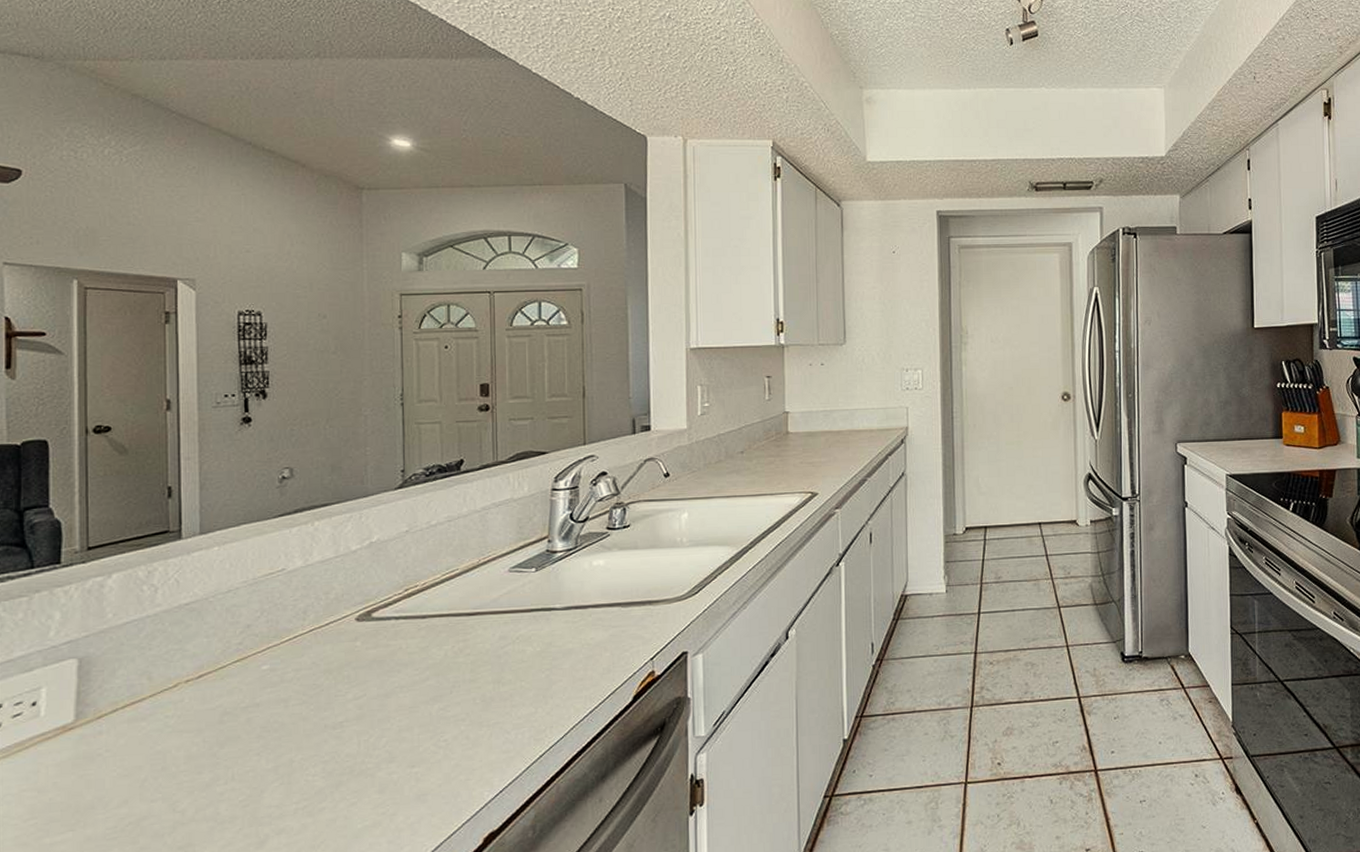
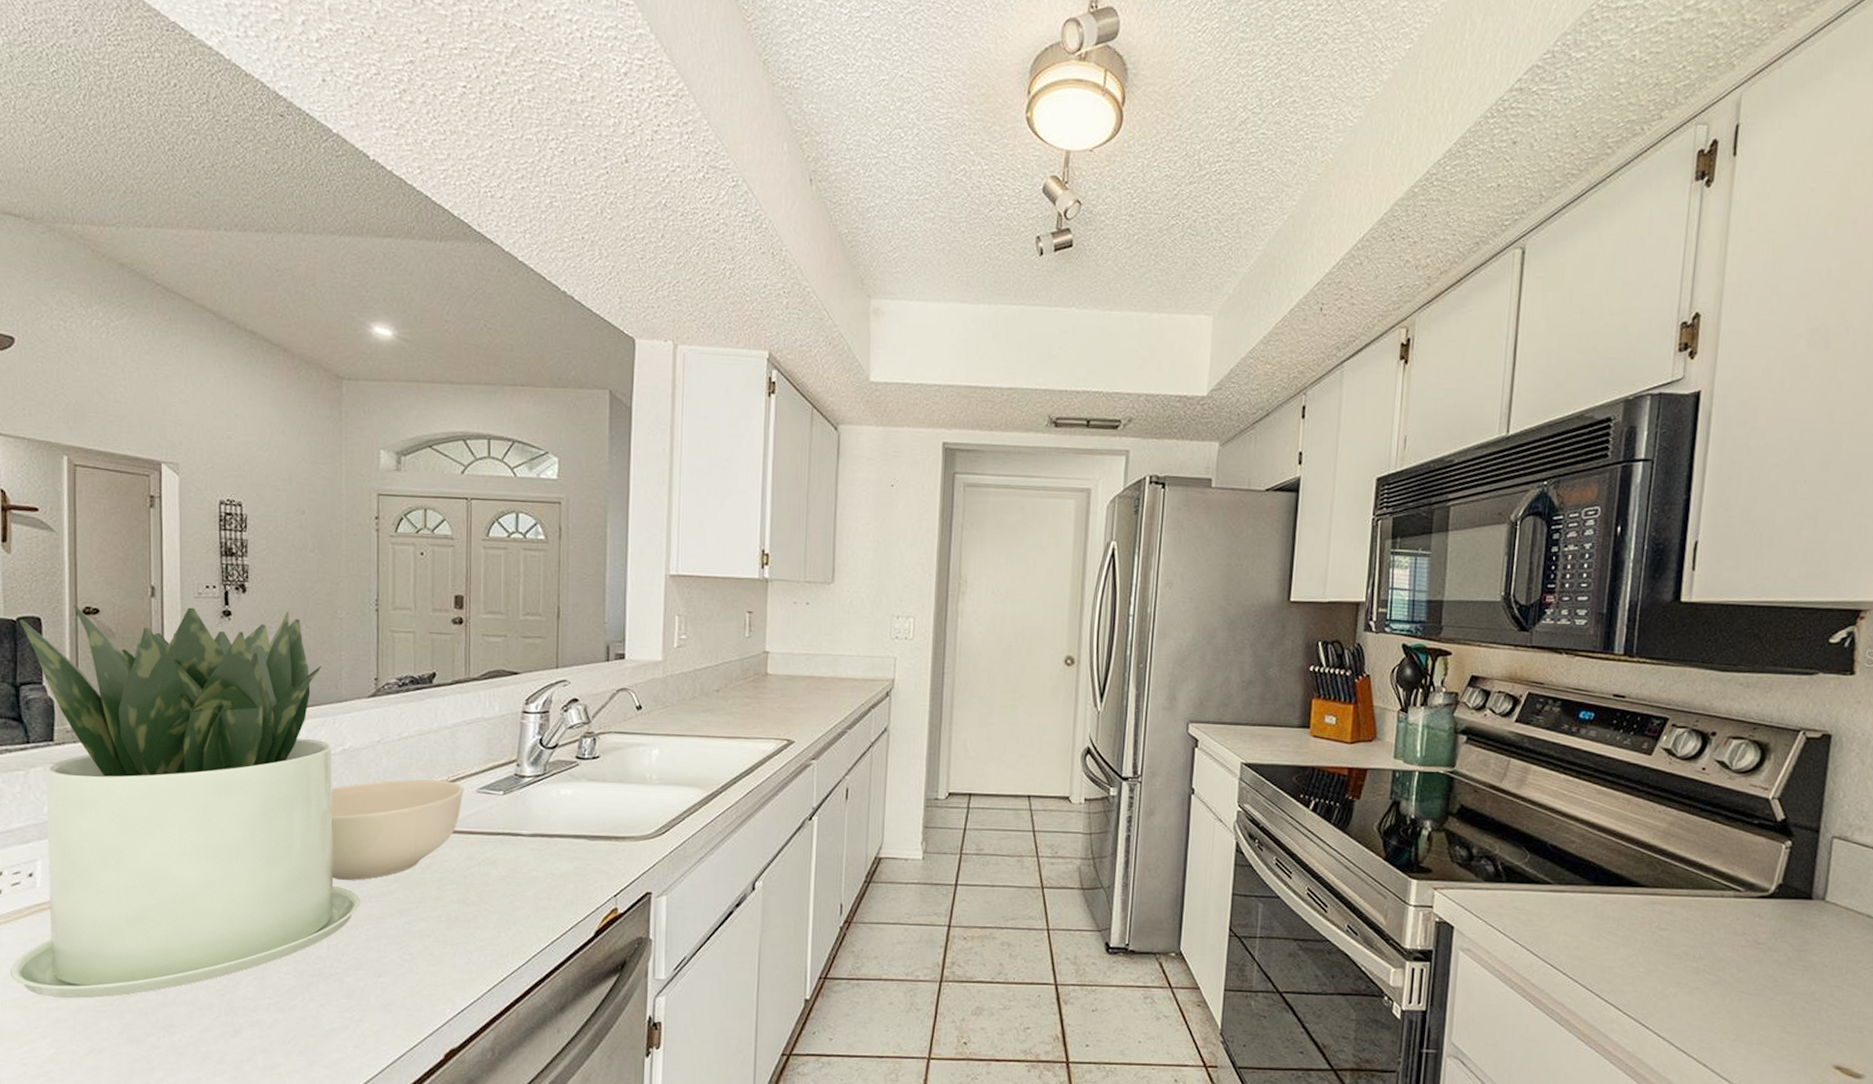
planter: none [9,413,391,831] -> present [9,605,360,998]
bowl: none [358,563,496,673] -> present [331,779,464,880]

